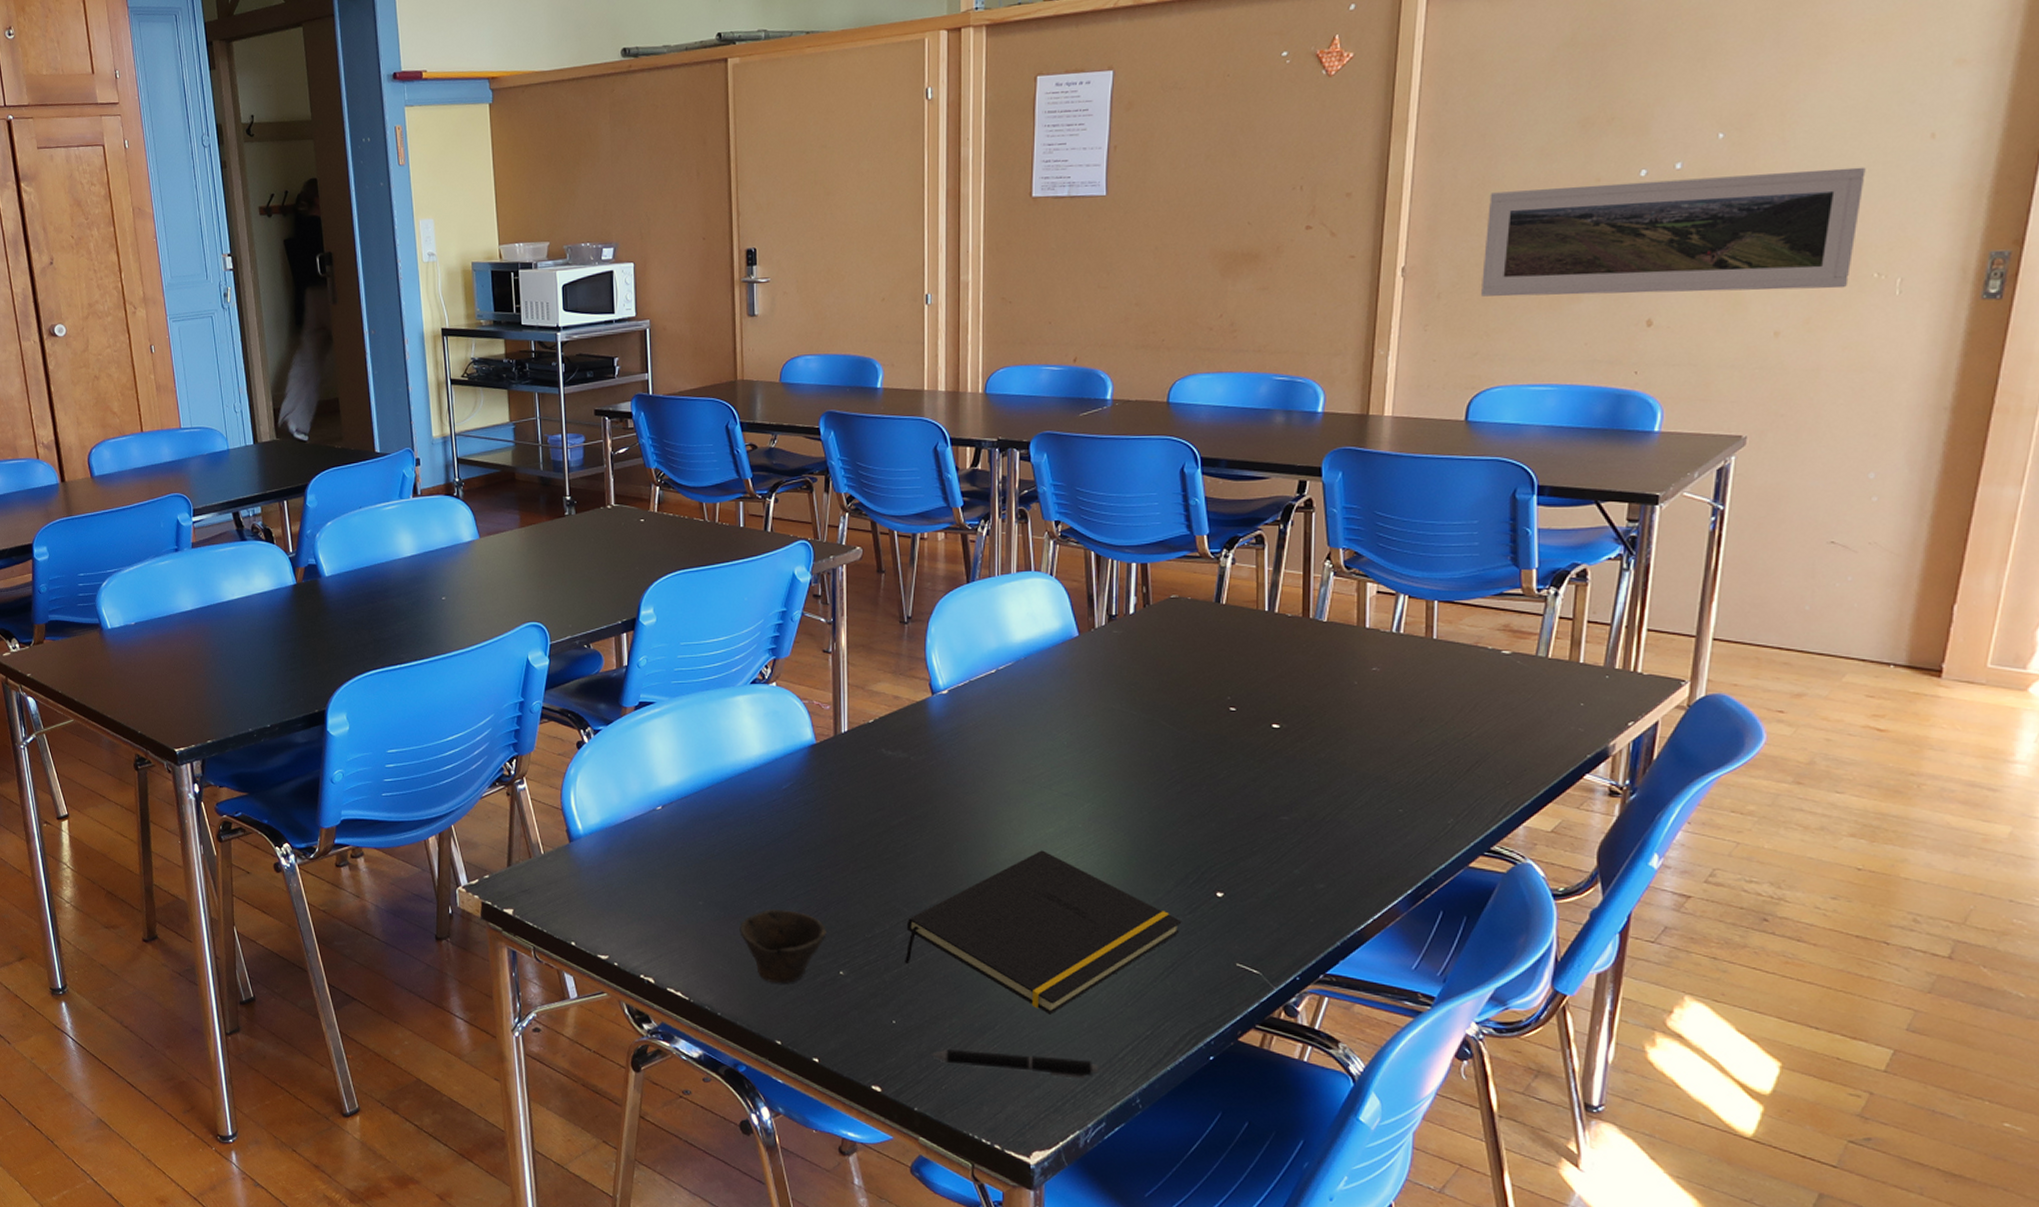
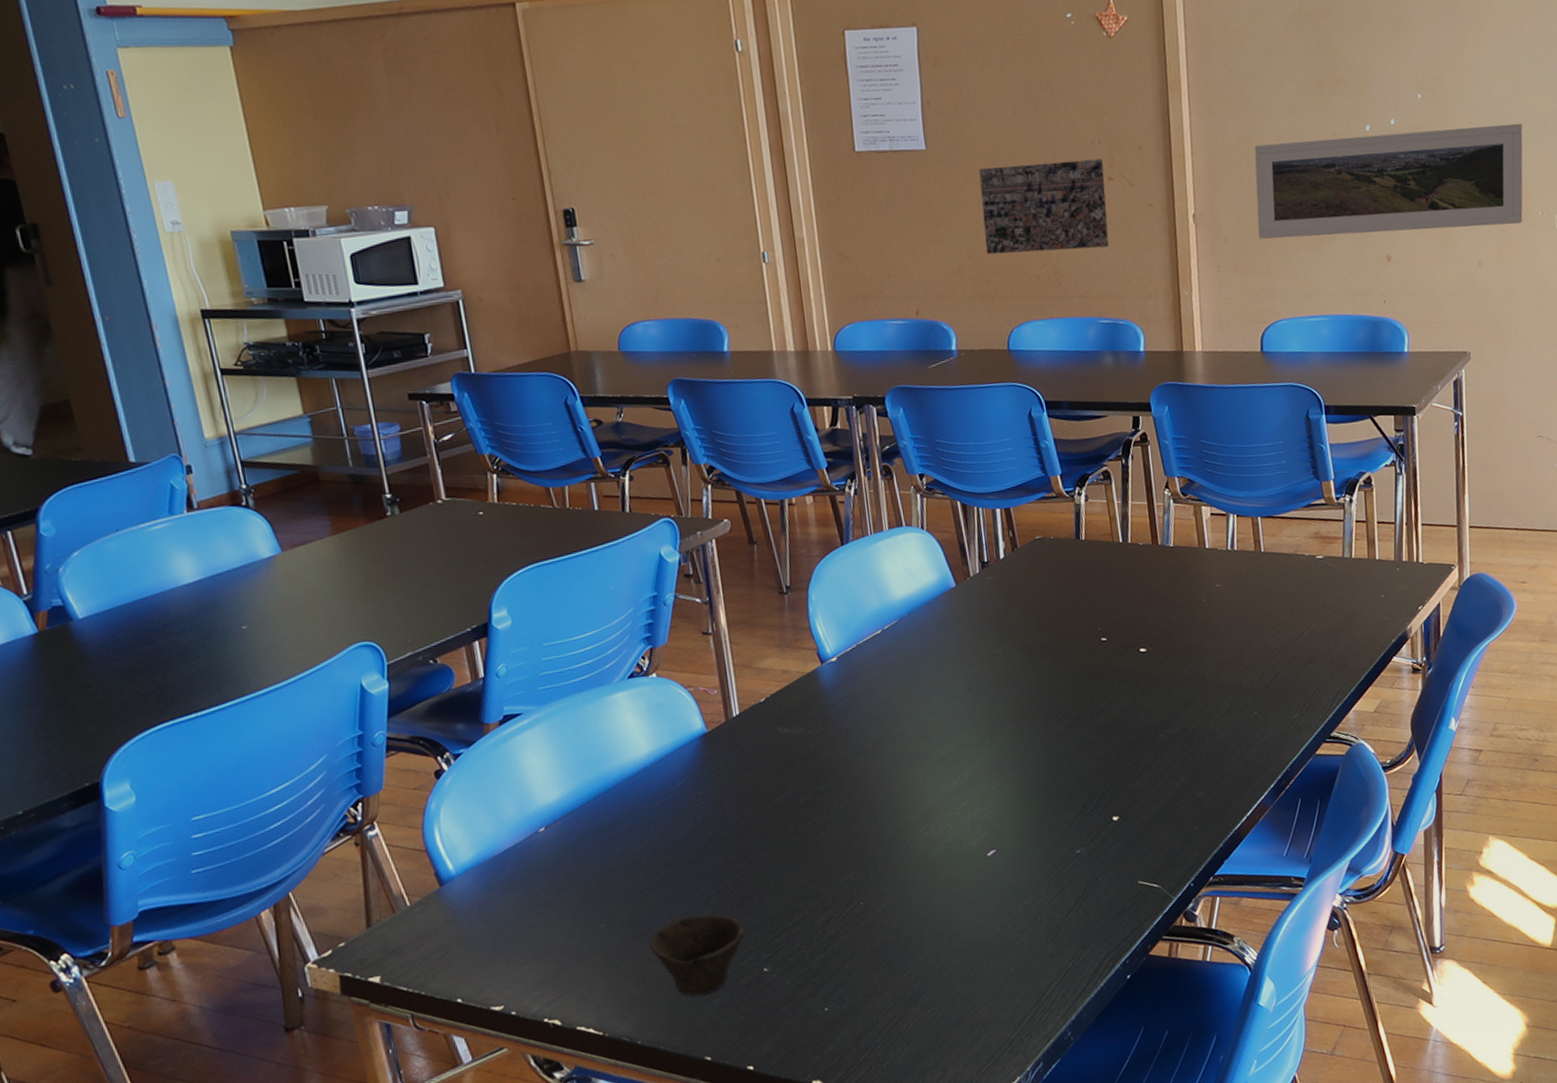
notepad: present [905,850,1182,1015] -> none [826,804,1086,968]
pen: present [929,1049,1098,1078] -> none [866,1004,1030,1039]
map: none [1157,206,1302,304] -> present [979,158,1109,255]

